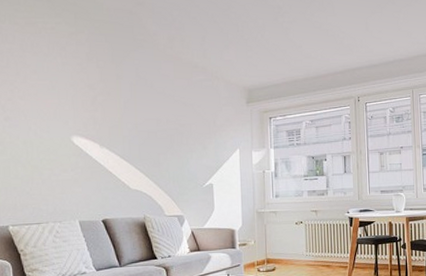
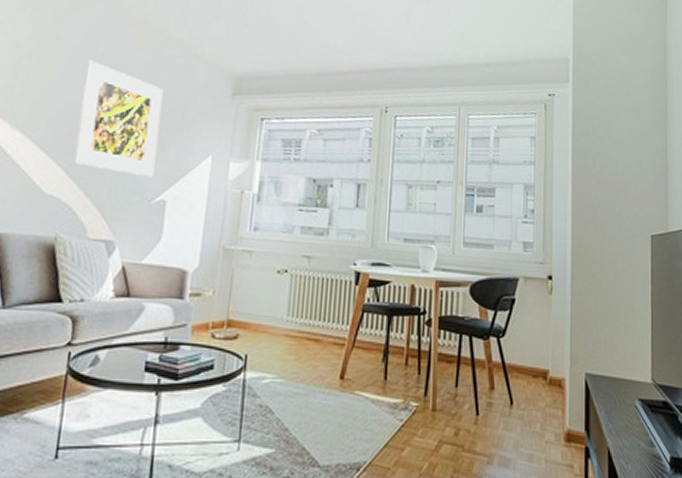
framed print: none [142,91,201,169] -> present [74,60,163,178]

